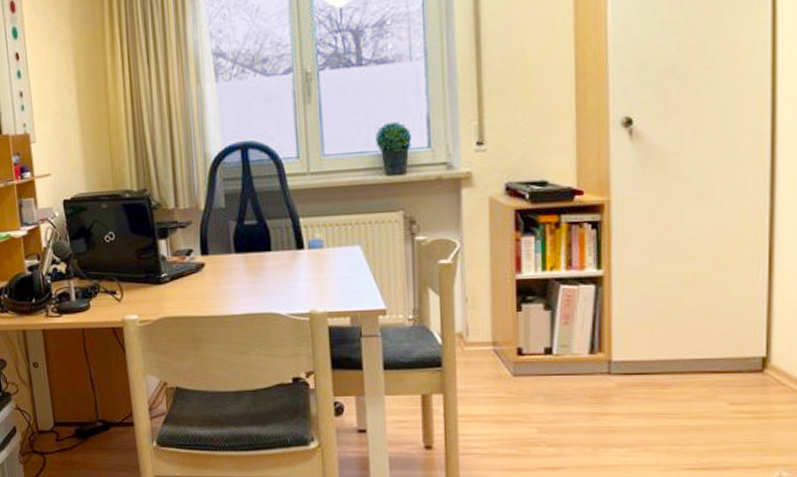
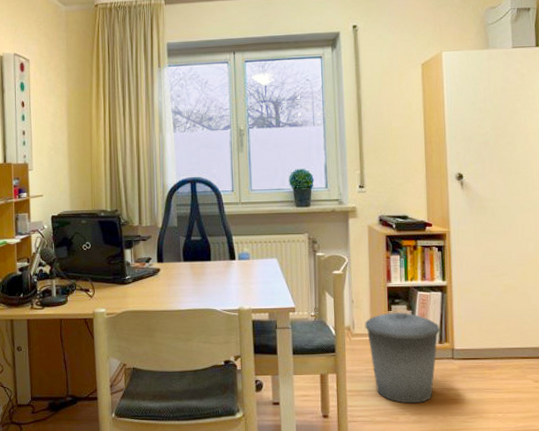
trash can: none [483,313,591,432] -> present [365,312,440,404]

